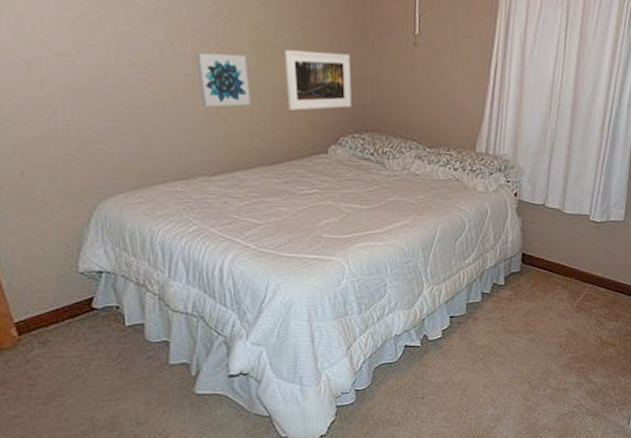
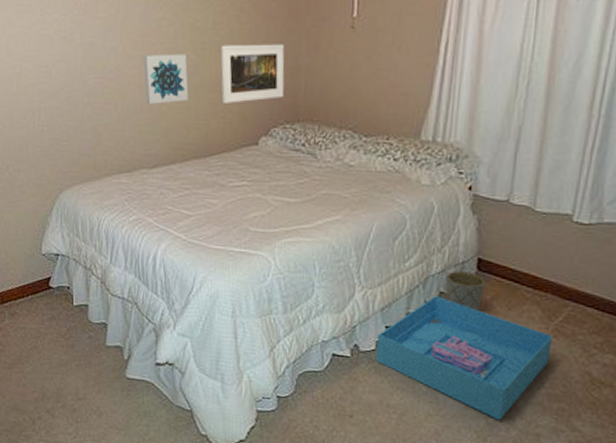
storage bin: none [442,287,576,383] -> present [375,296,553,421]
planter: none [497,265,528,297] -> present [444,270,486,311]

